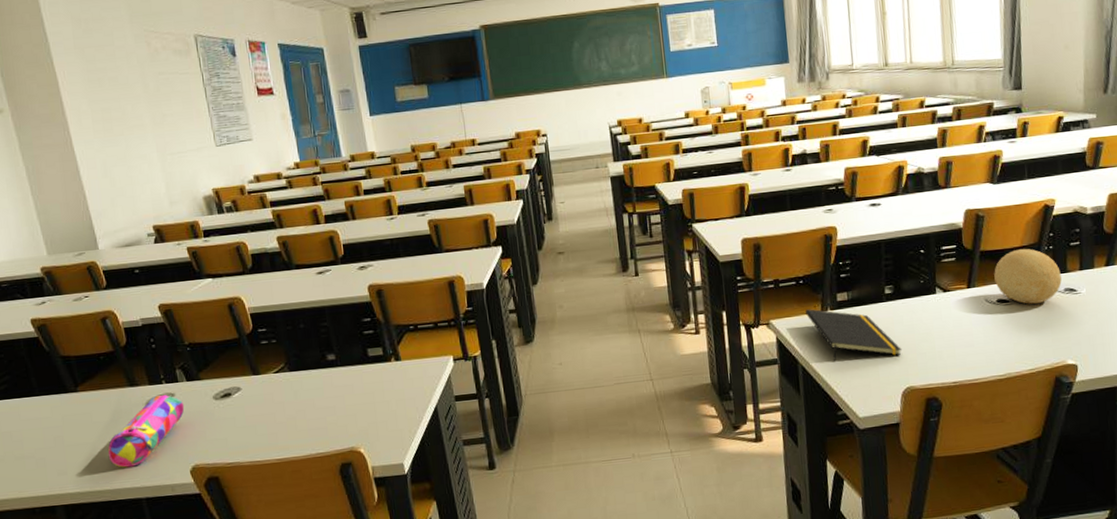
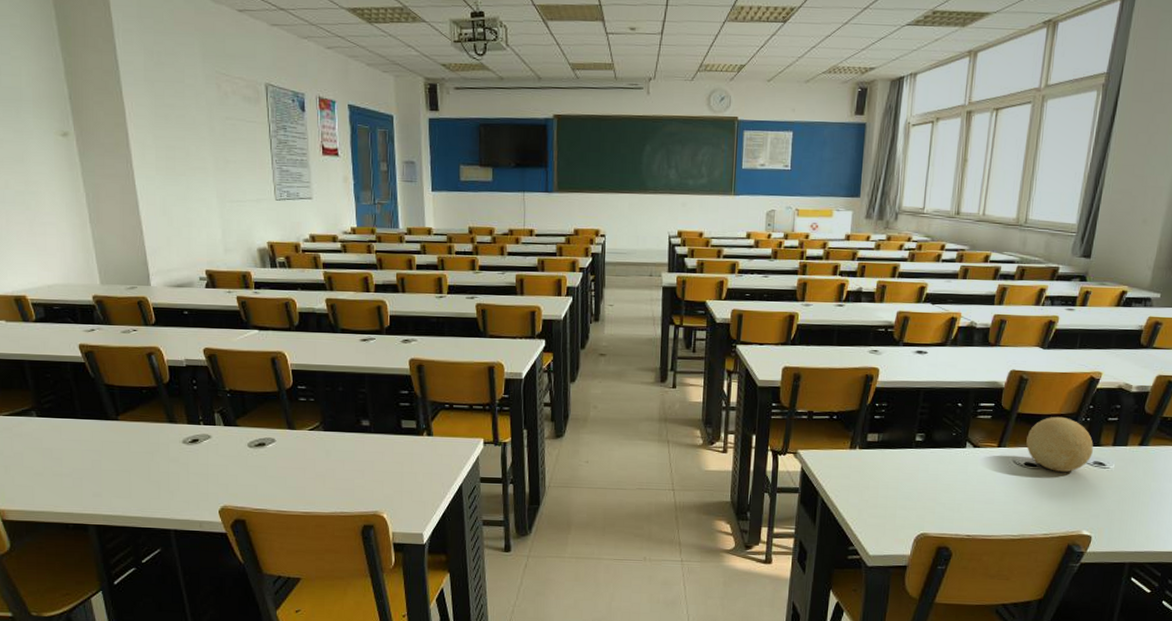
pencil case: present [107,394,185,468] -> none [142,435,219,499]
notepad: present [805,309,902,362] -> none [834,445,922,502]

